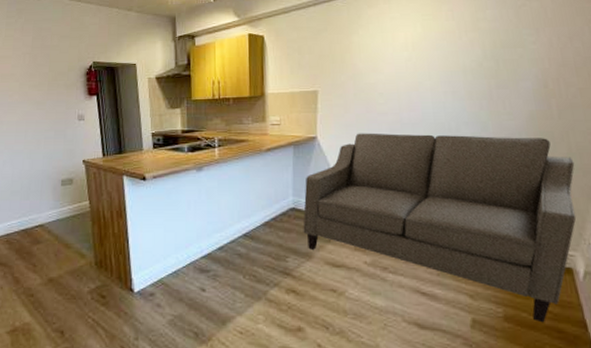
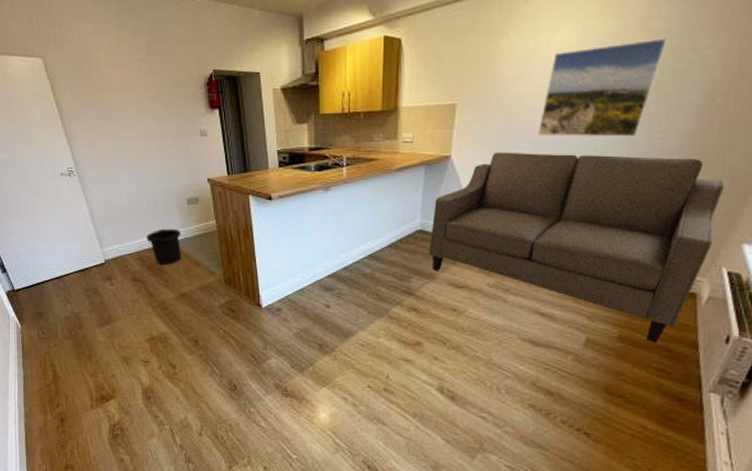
trash can: none [17,210,53,249] -> present [146,228,182,266]
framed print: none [395,35,496,119] -> present [538,38,667,137]

